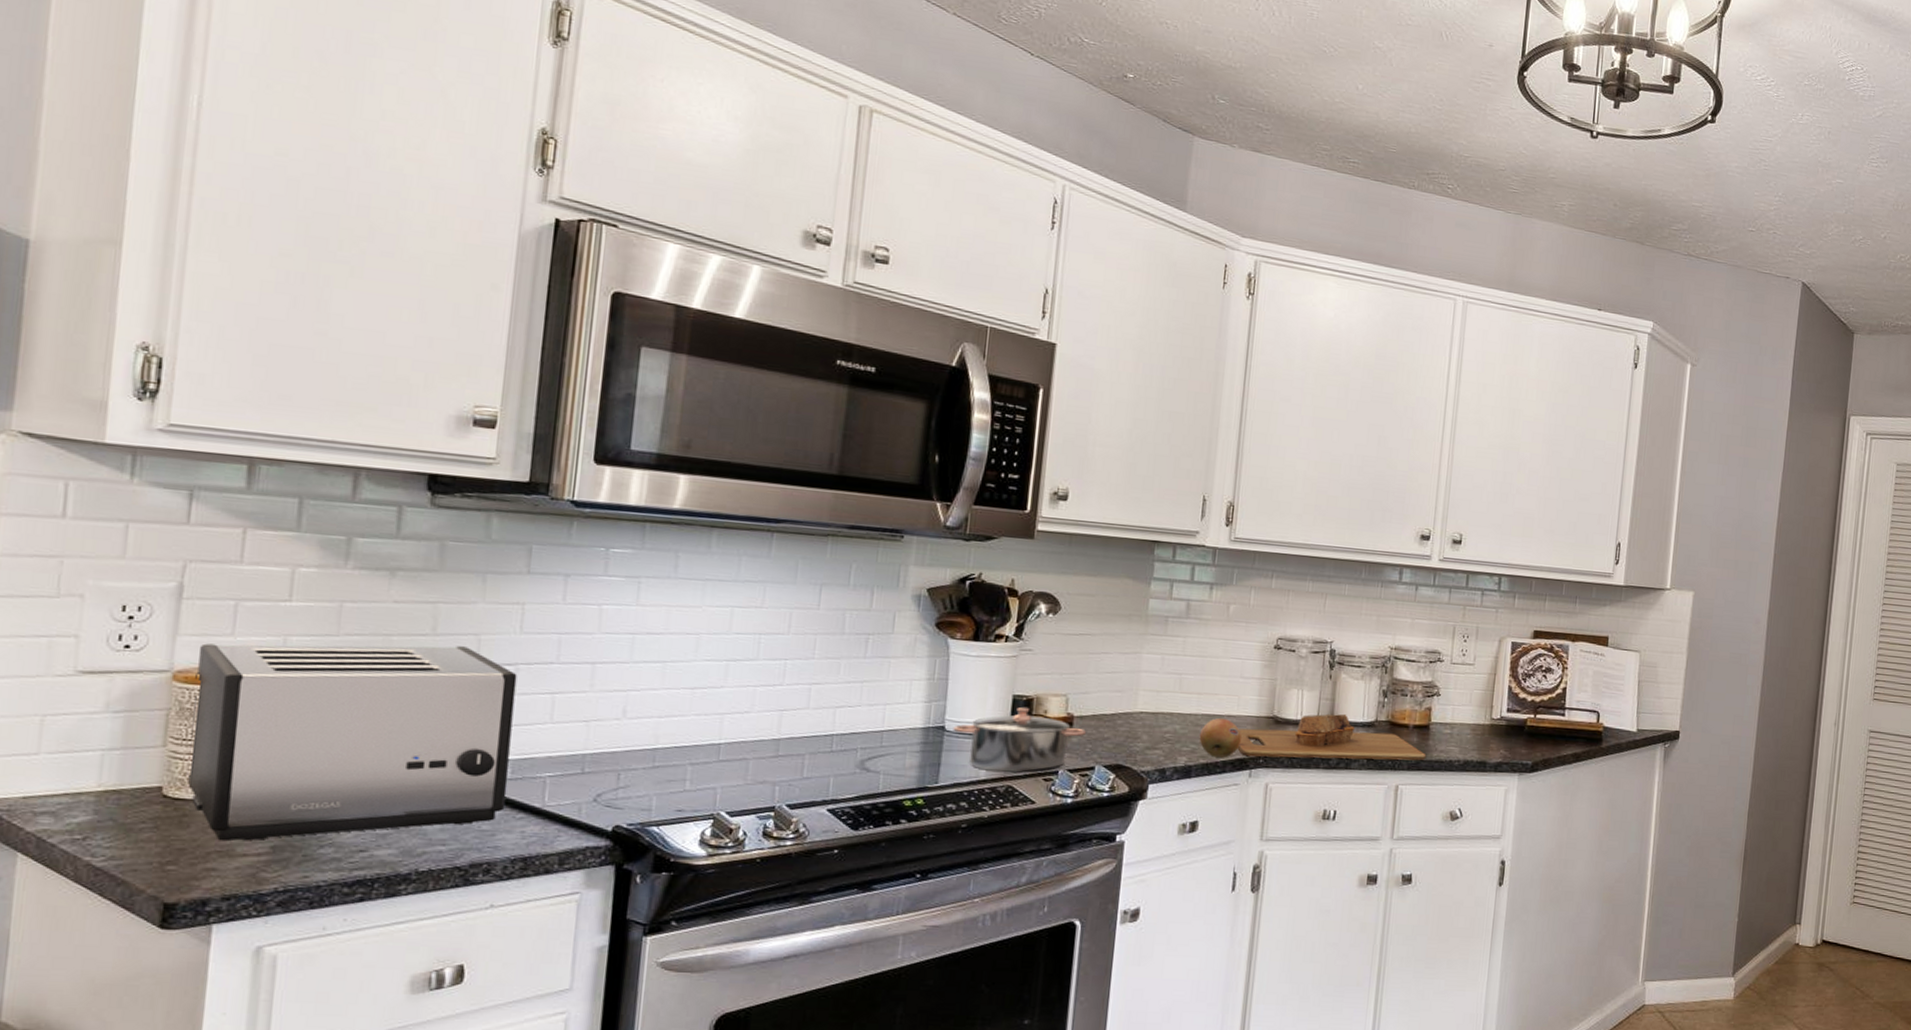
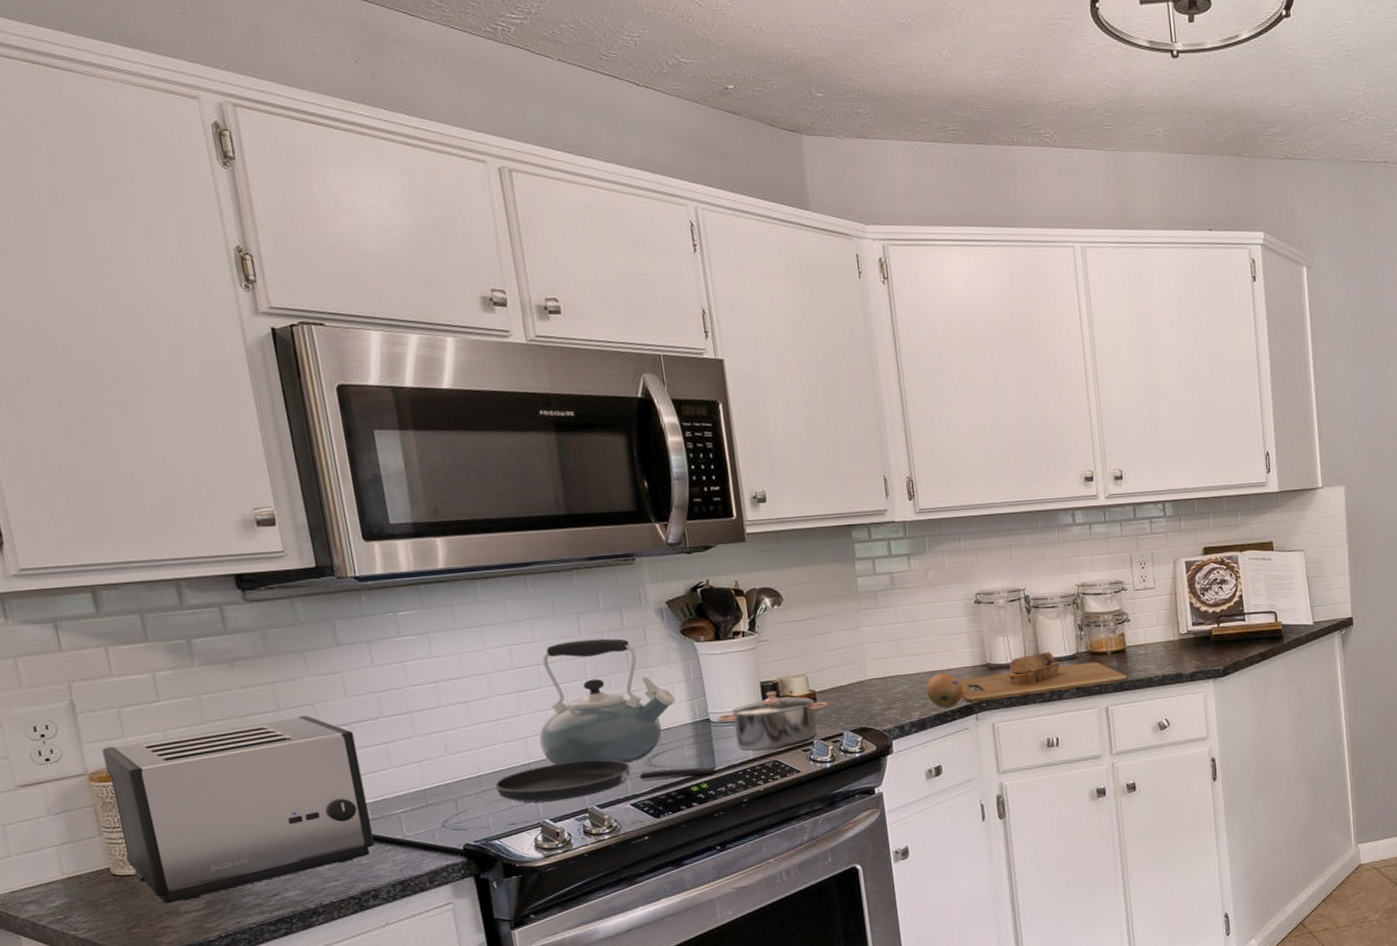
frying pan: none [669,749,938,792] -> present [494,759,716,802]
kettle: none [737,614,911,762] -> present [539,638,676,766]

